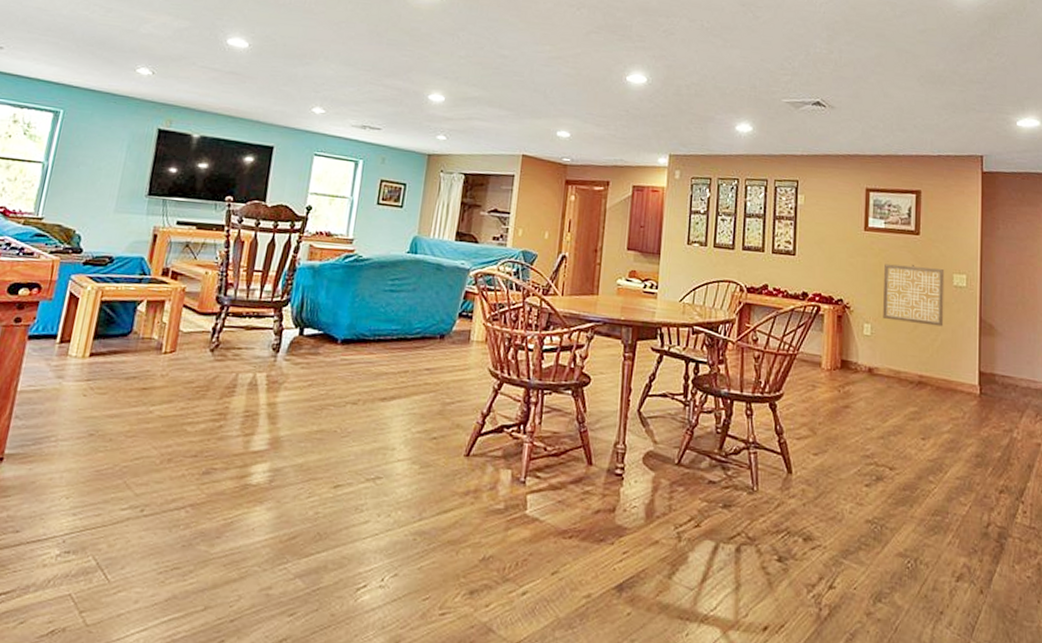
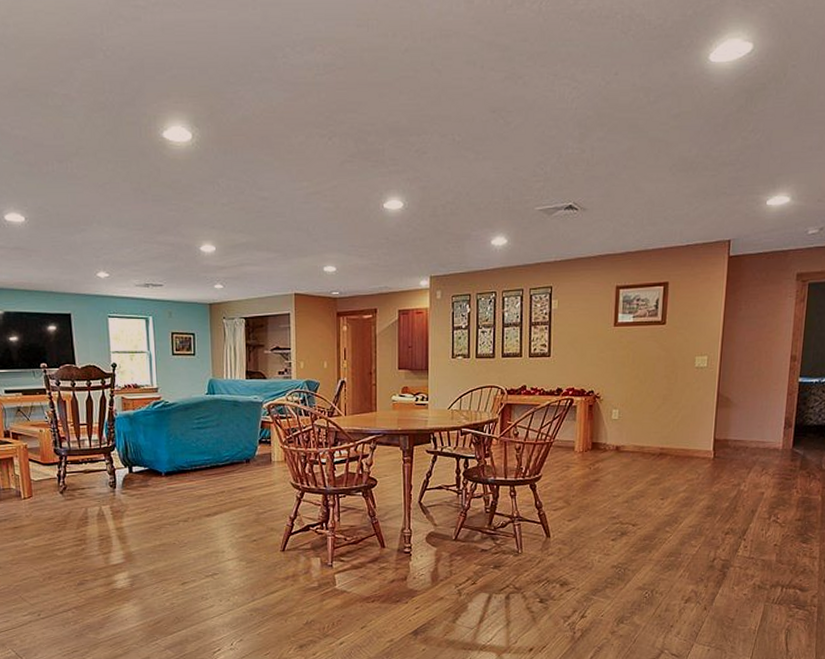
wall art: present [883,264,945,327] -> none [630,353,688,405]

